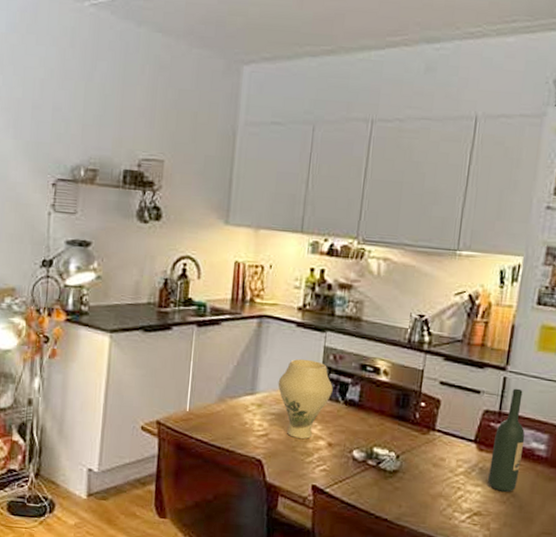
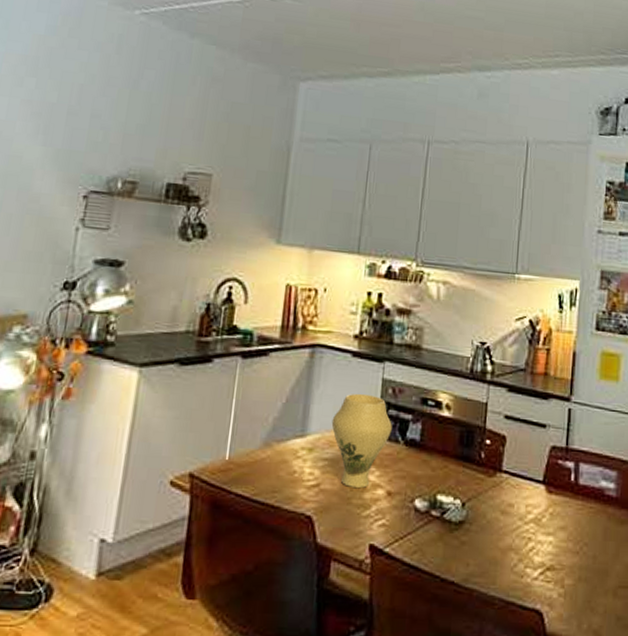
wine bottle: present [488,388,525,492] -> none [559,420,594,540]

